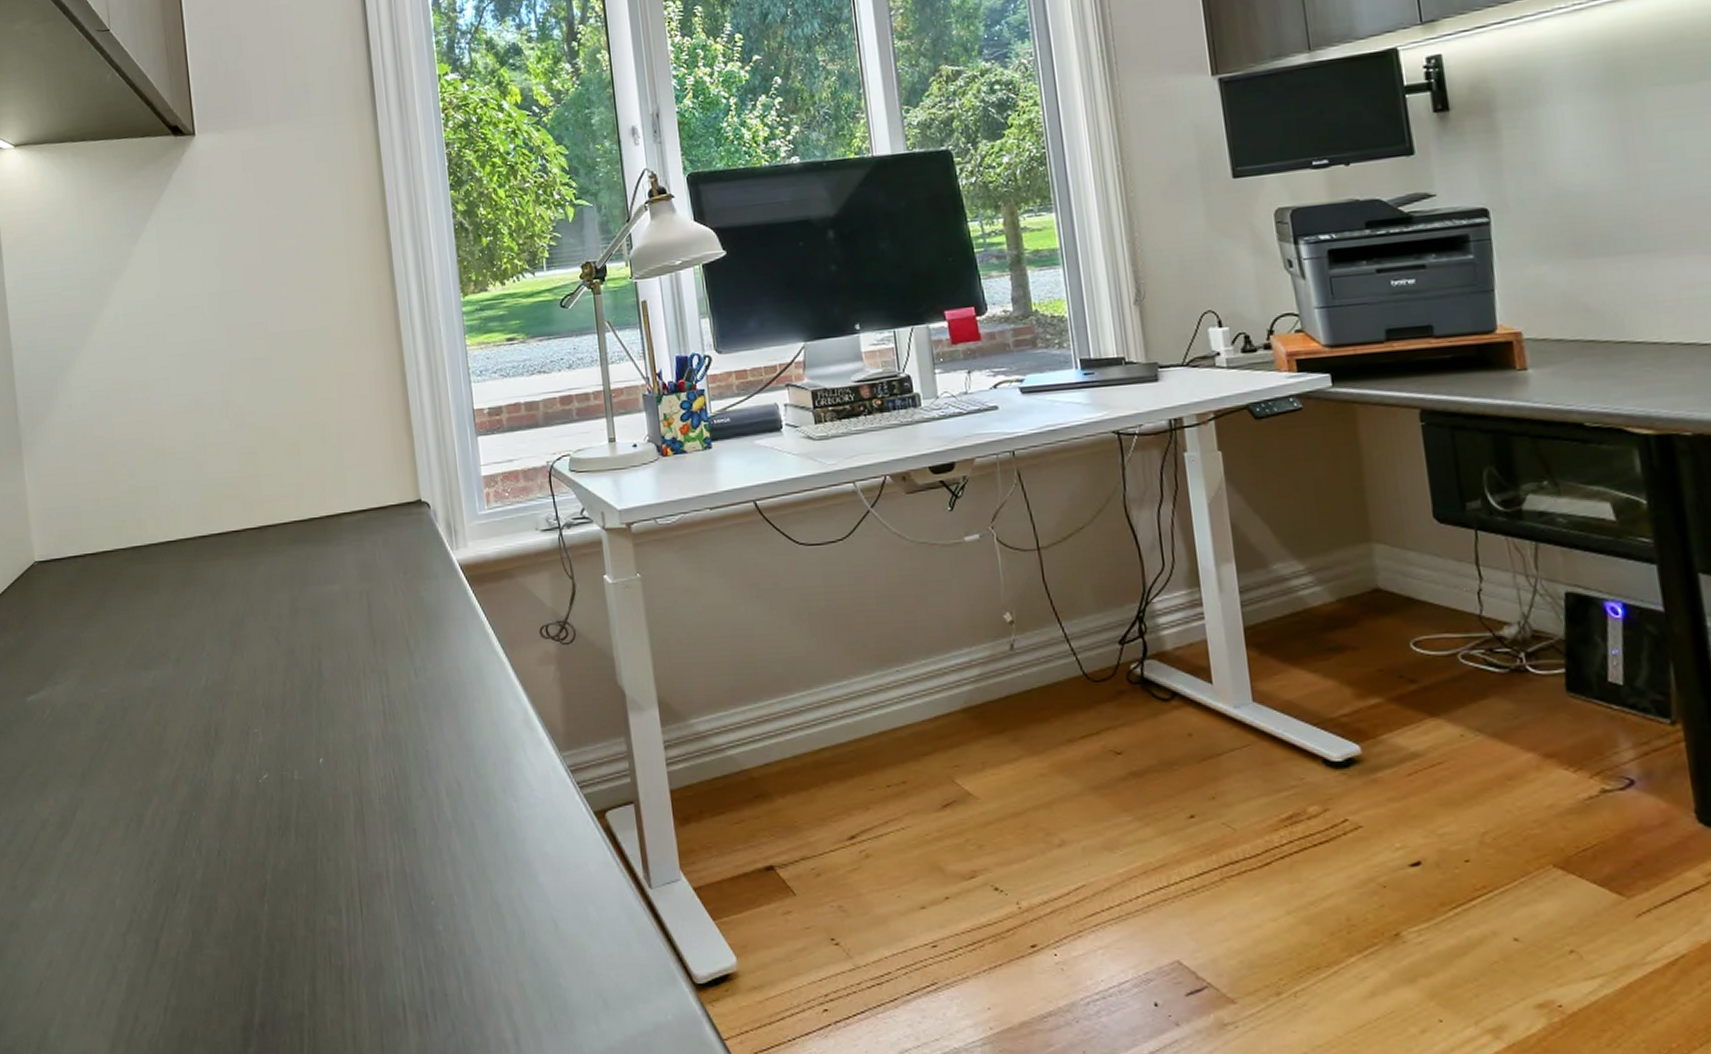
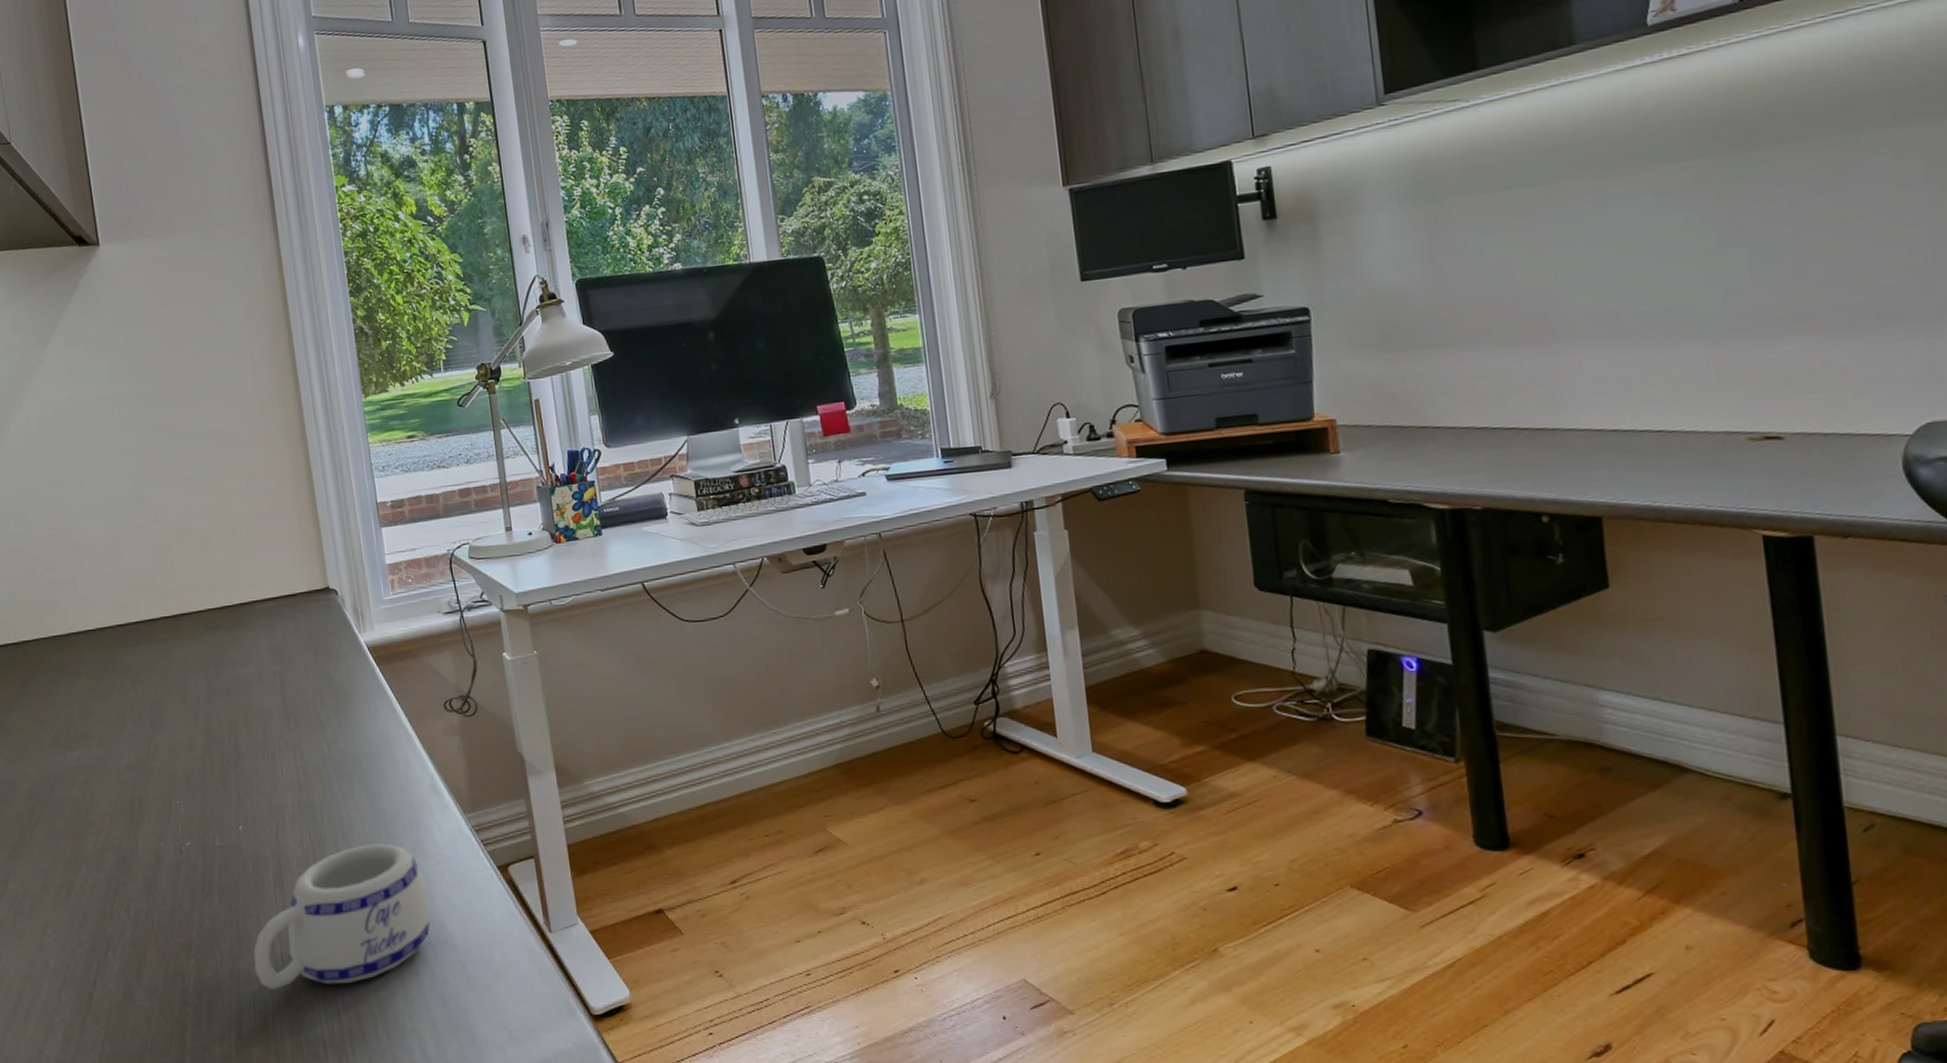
mug: none [330,782,521,943] -> present [253,843,431,991]

